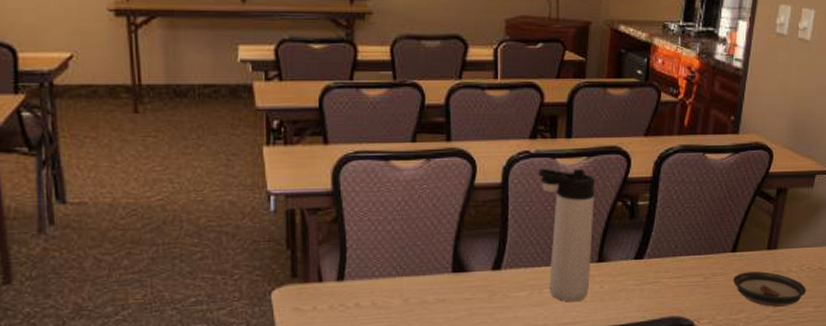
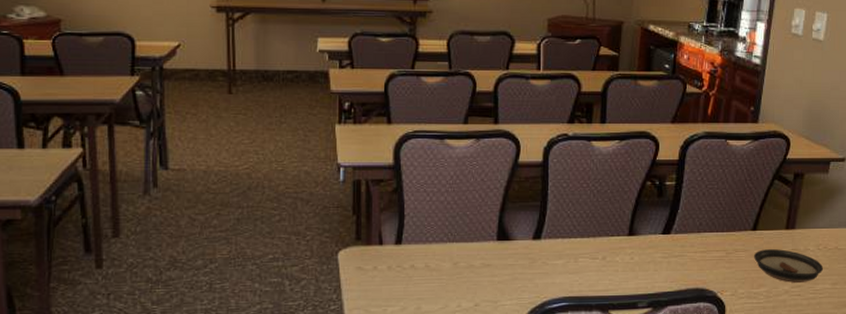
thermos bottle: present [538,168,595,302] -> none [575,149,626,271]

